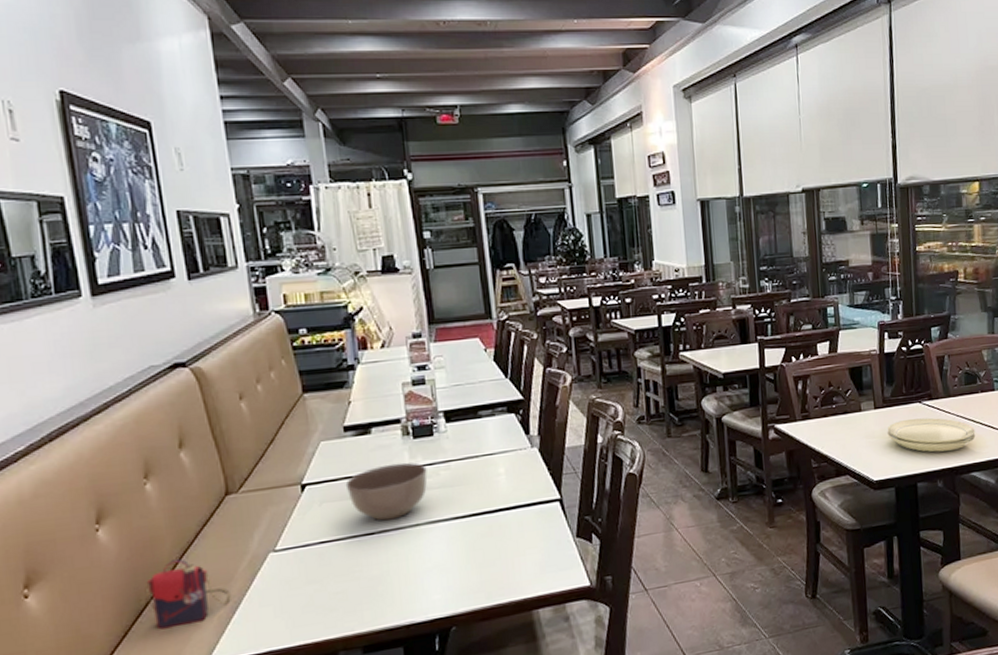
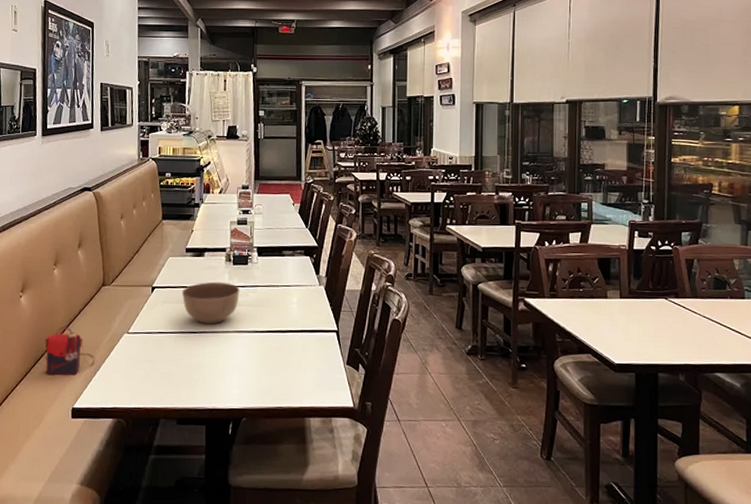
plate: present [887,417,976,453] -> none [631,313,722,349]

